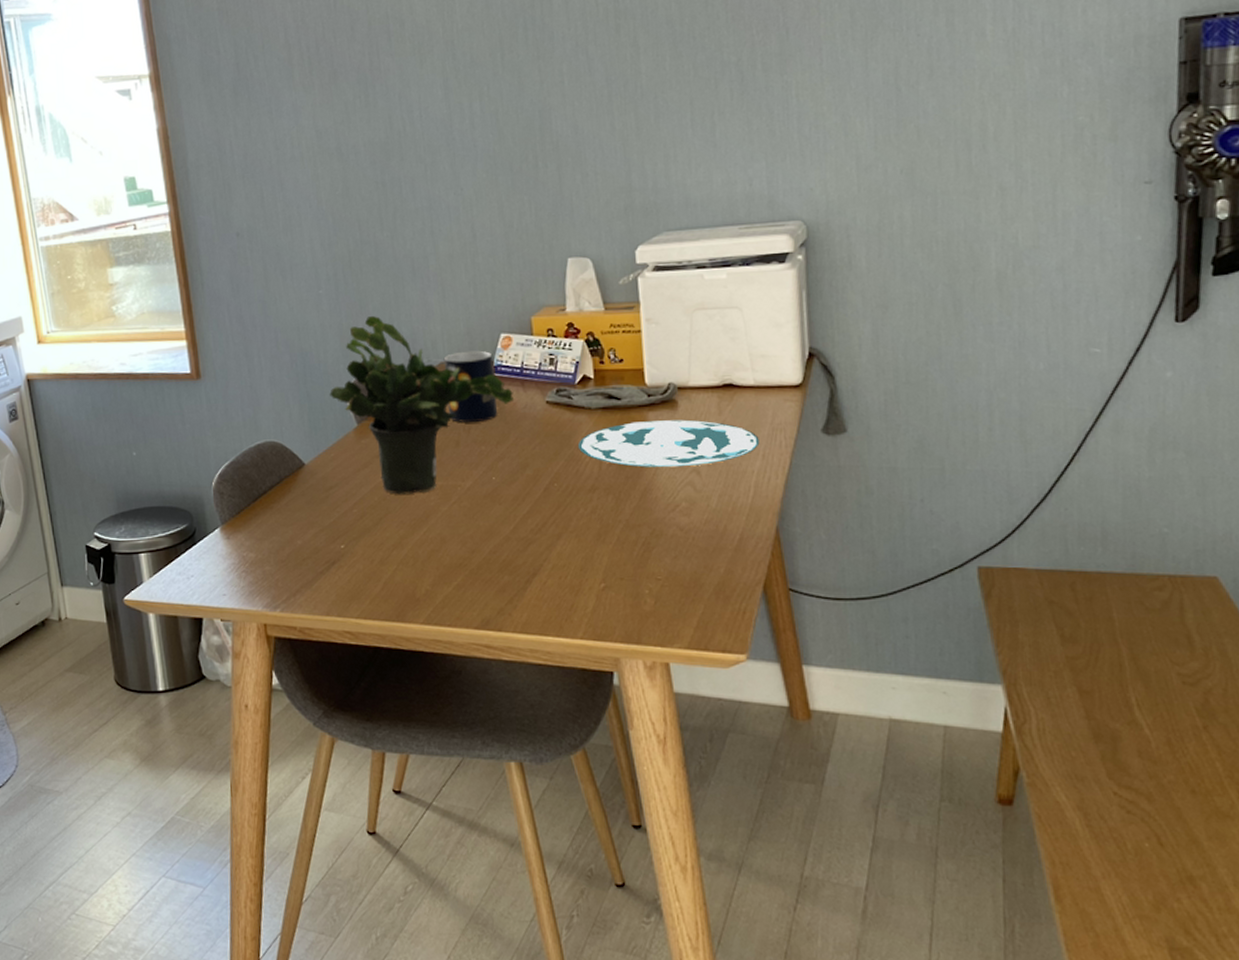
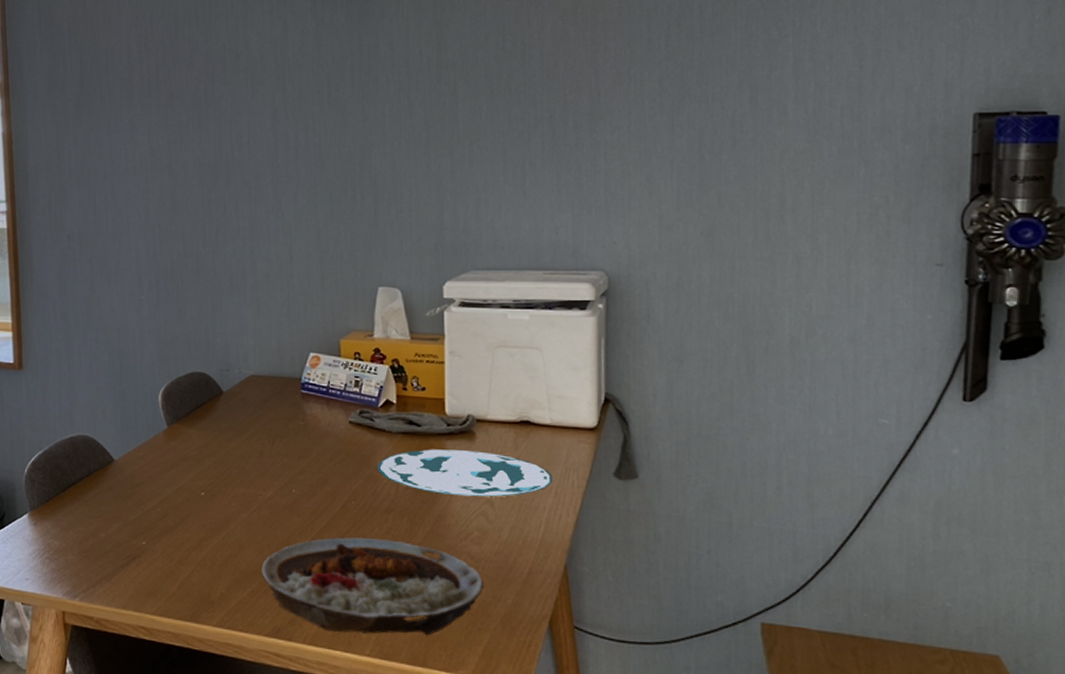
potted plant: present [330,315,514,494] -> none [143,324,318,499]
mug: present [443,350,498,422] -> none [254,366,302,435]
plate: none [466,518,696,617] -> present [262,537,484,636]

